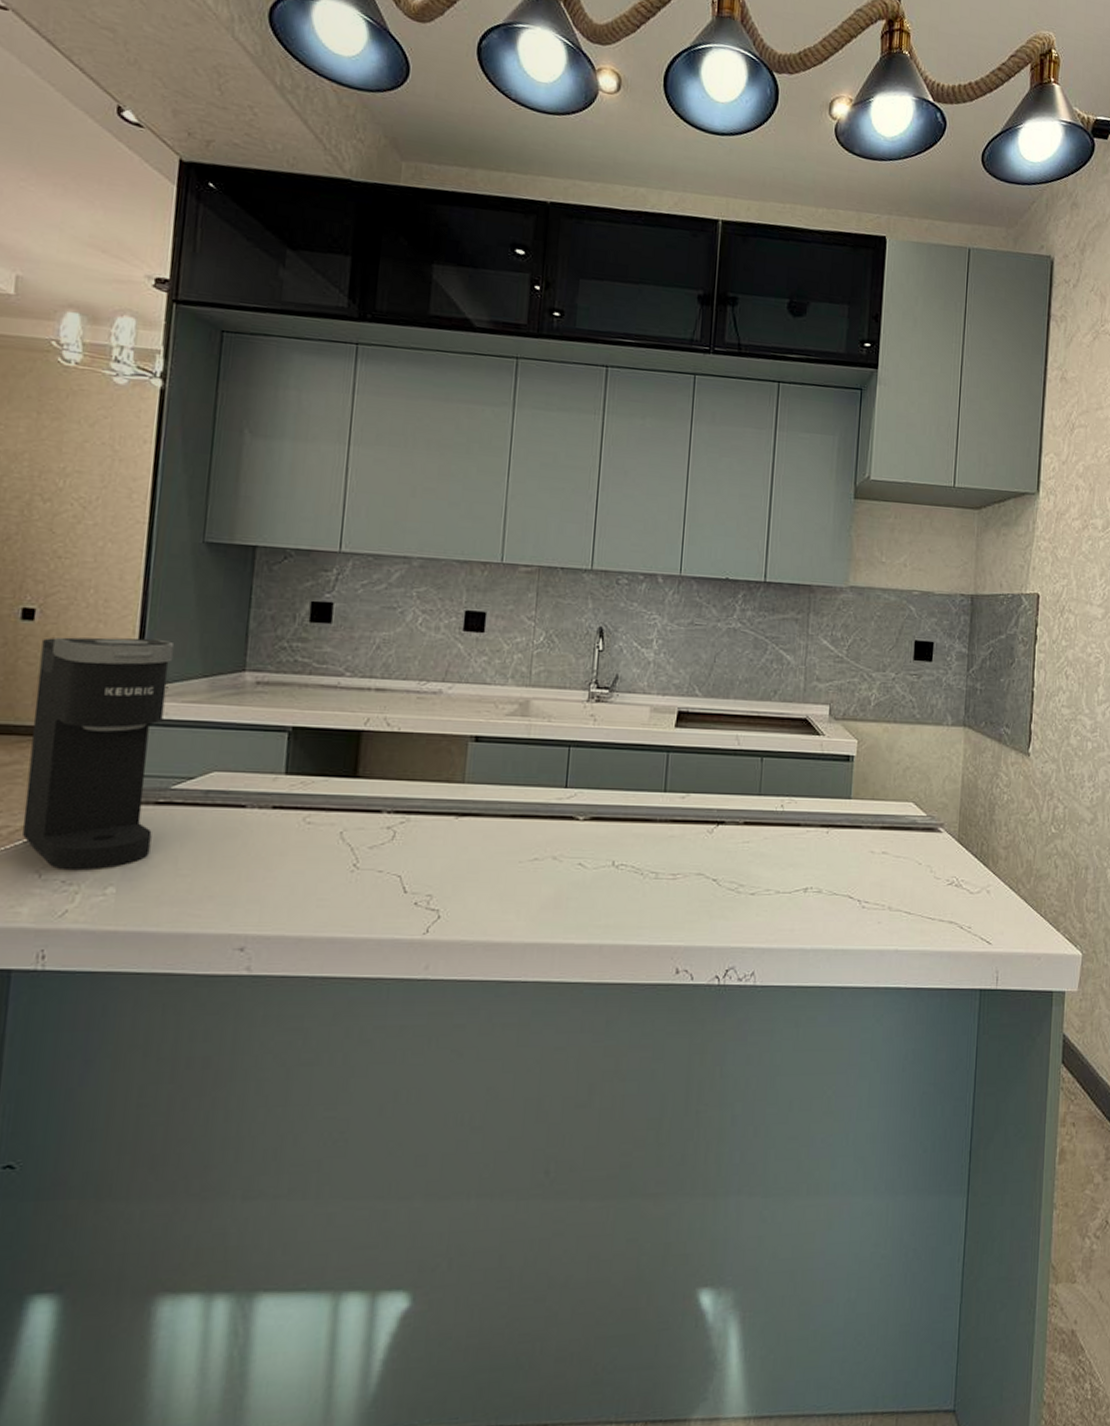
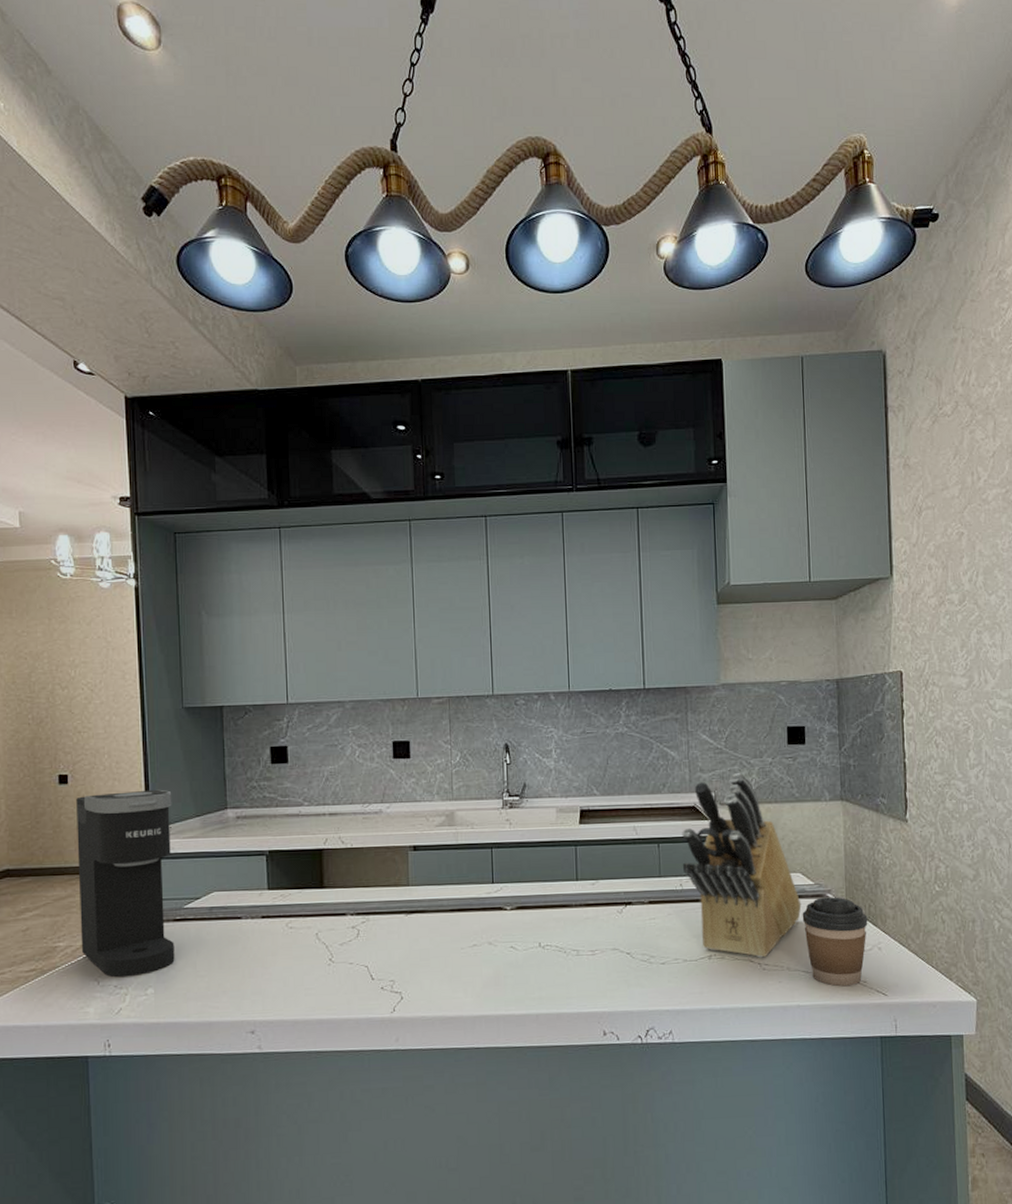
knife block: none [785,686,911,894] -> present [682,773,802,958]
coffee cup: none [910,831,979,932] -> present [802,897,868,987]

